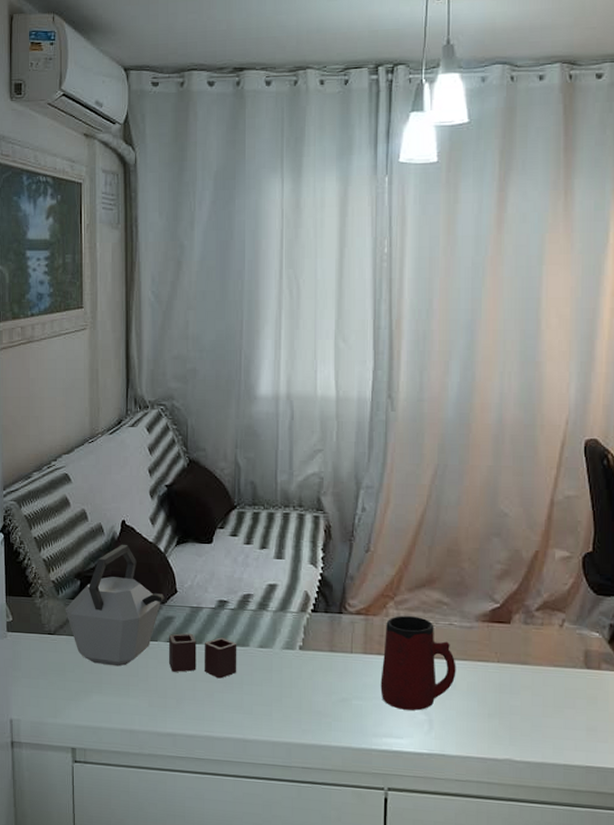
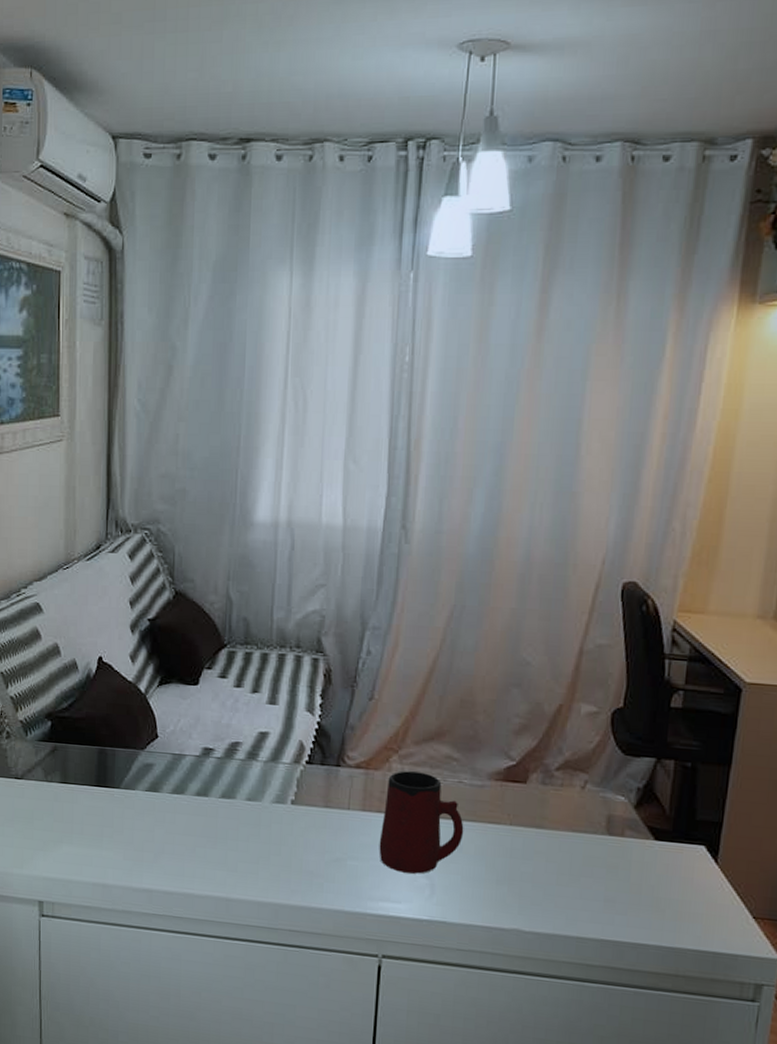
kettle: present [65,544,237,679] -> none [33,682,223,833]

